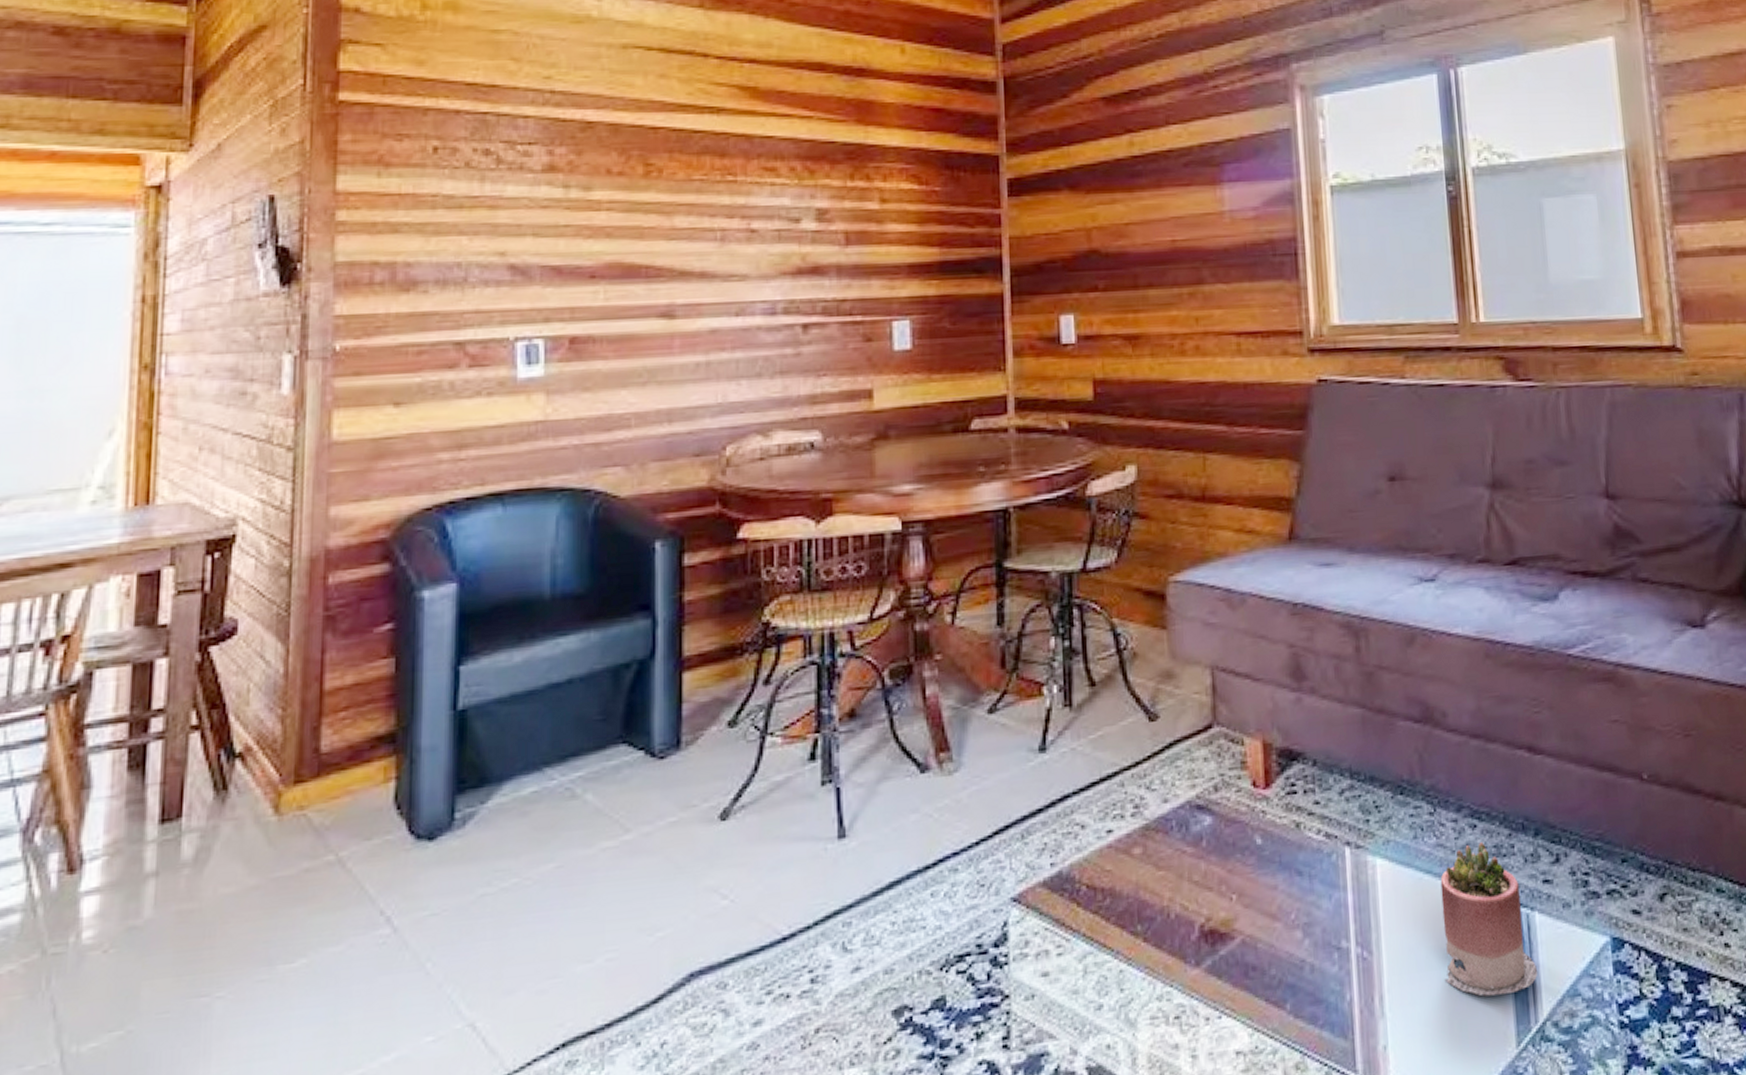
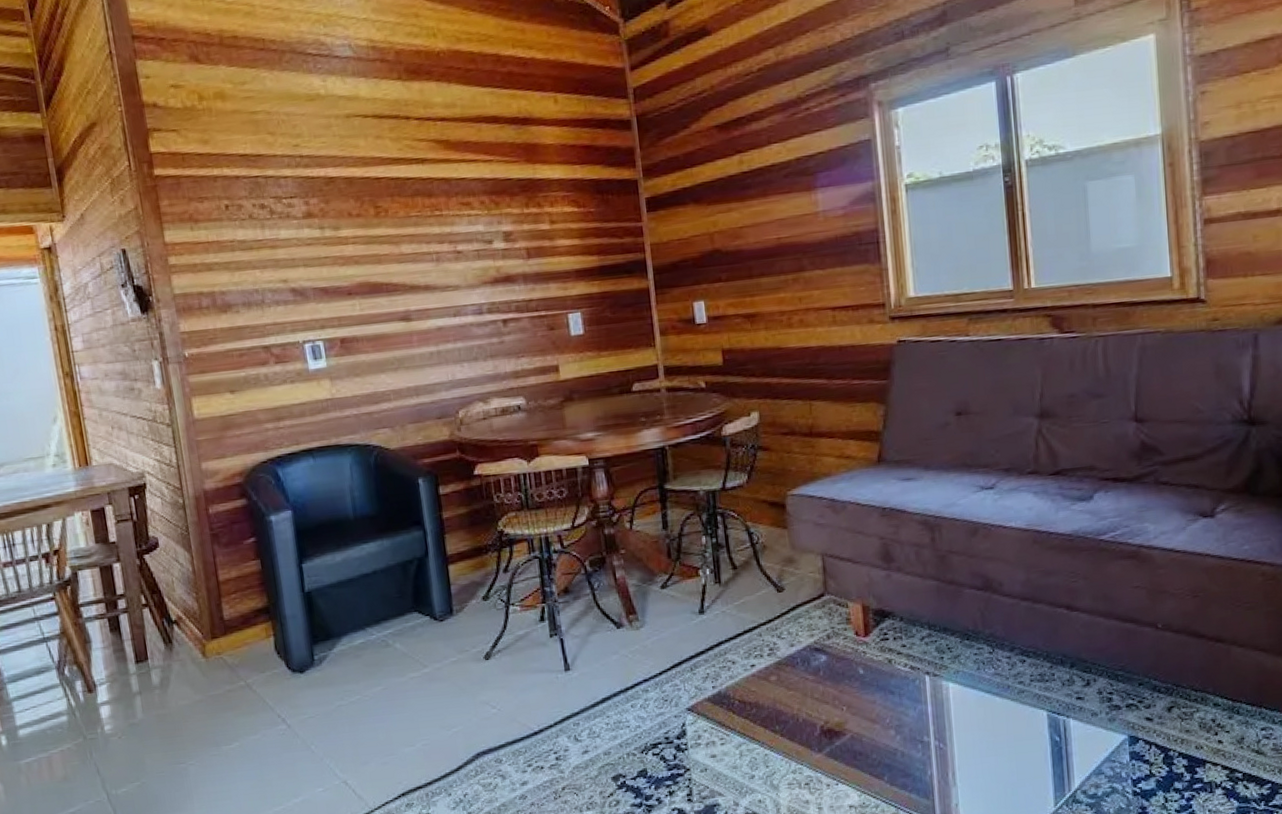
succulent planter: present [1440,842,1537,997] -> none [997,672,1071,774]

